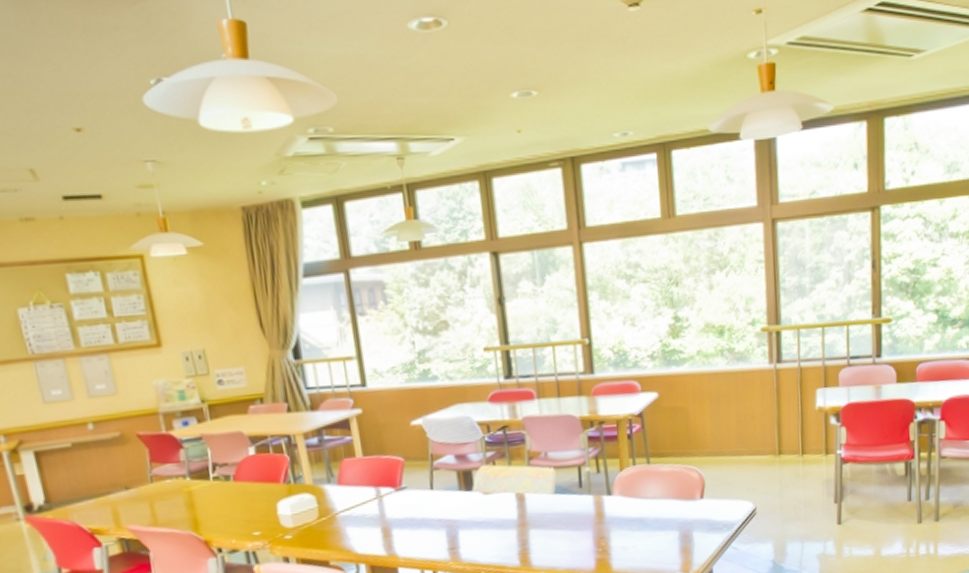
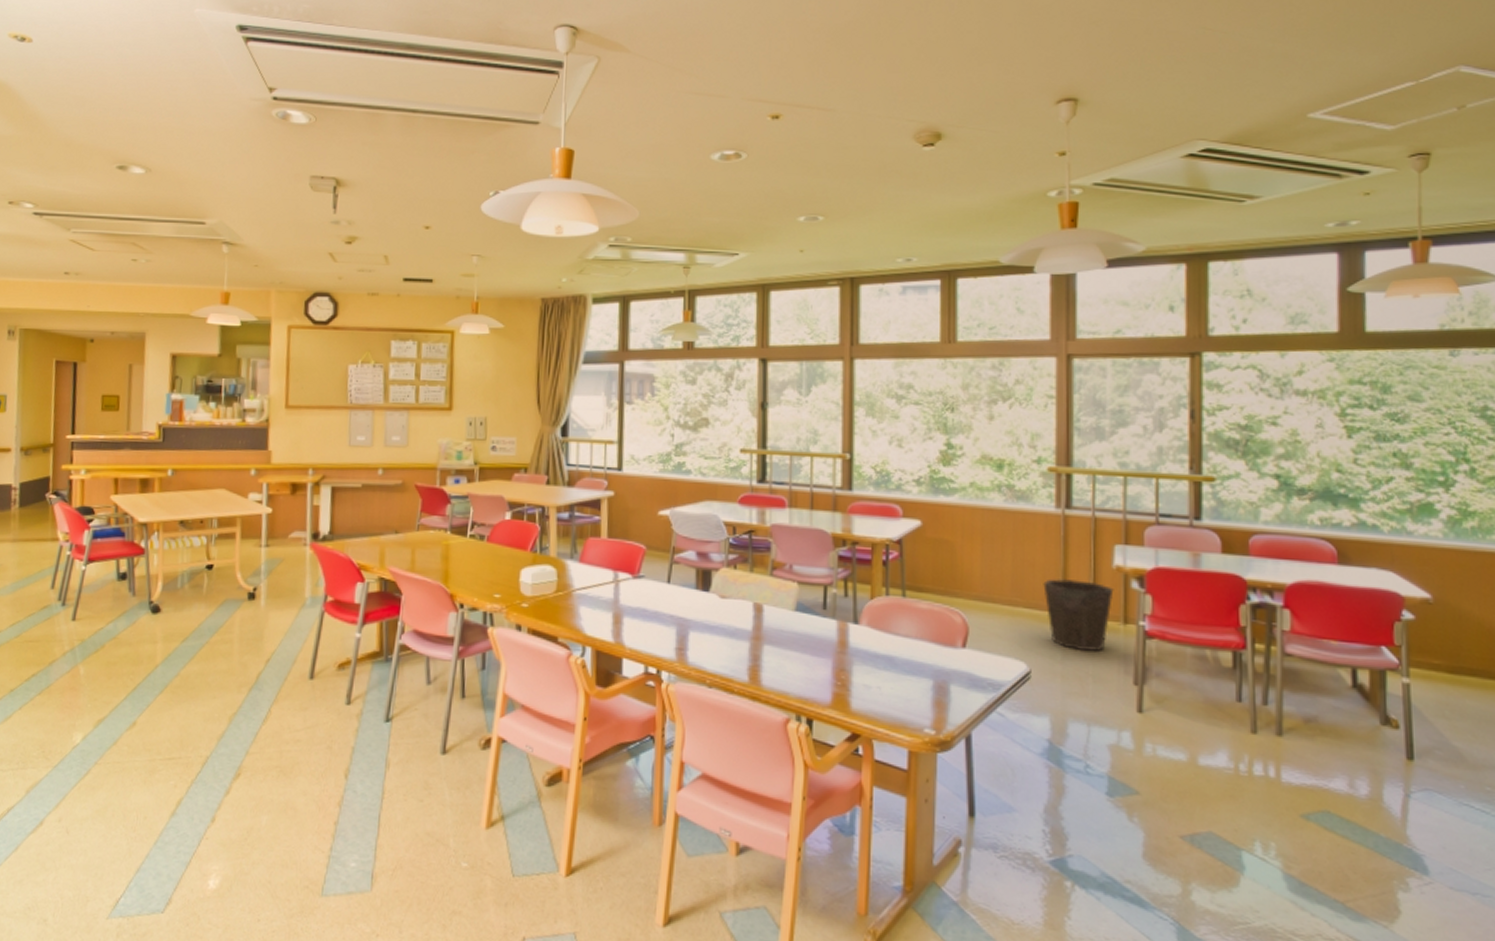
waste bin: none [762,424,817,484] -> present [1043,579,1114,653]

